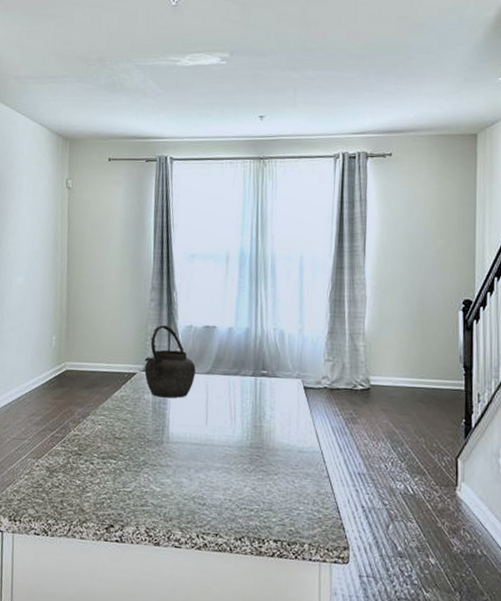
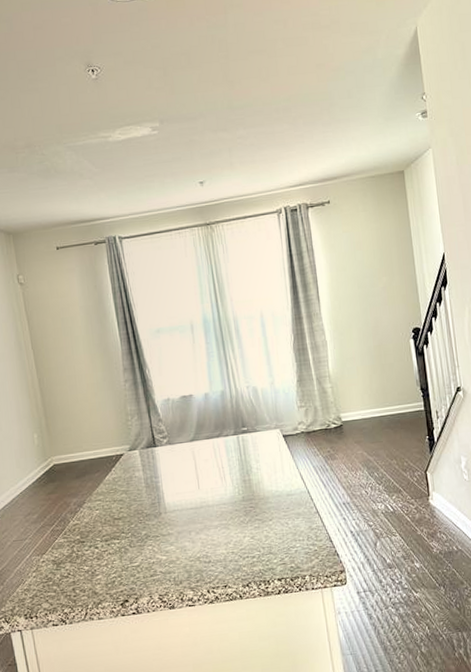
kettle: present [144,324,196,398] -> none [129,402,181,473]

